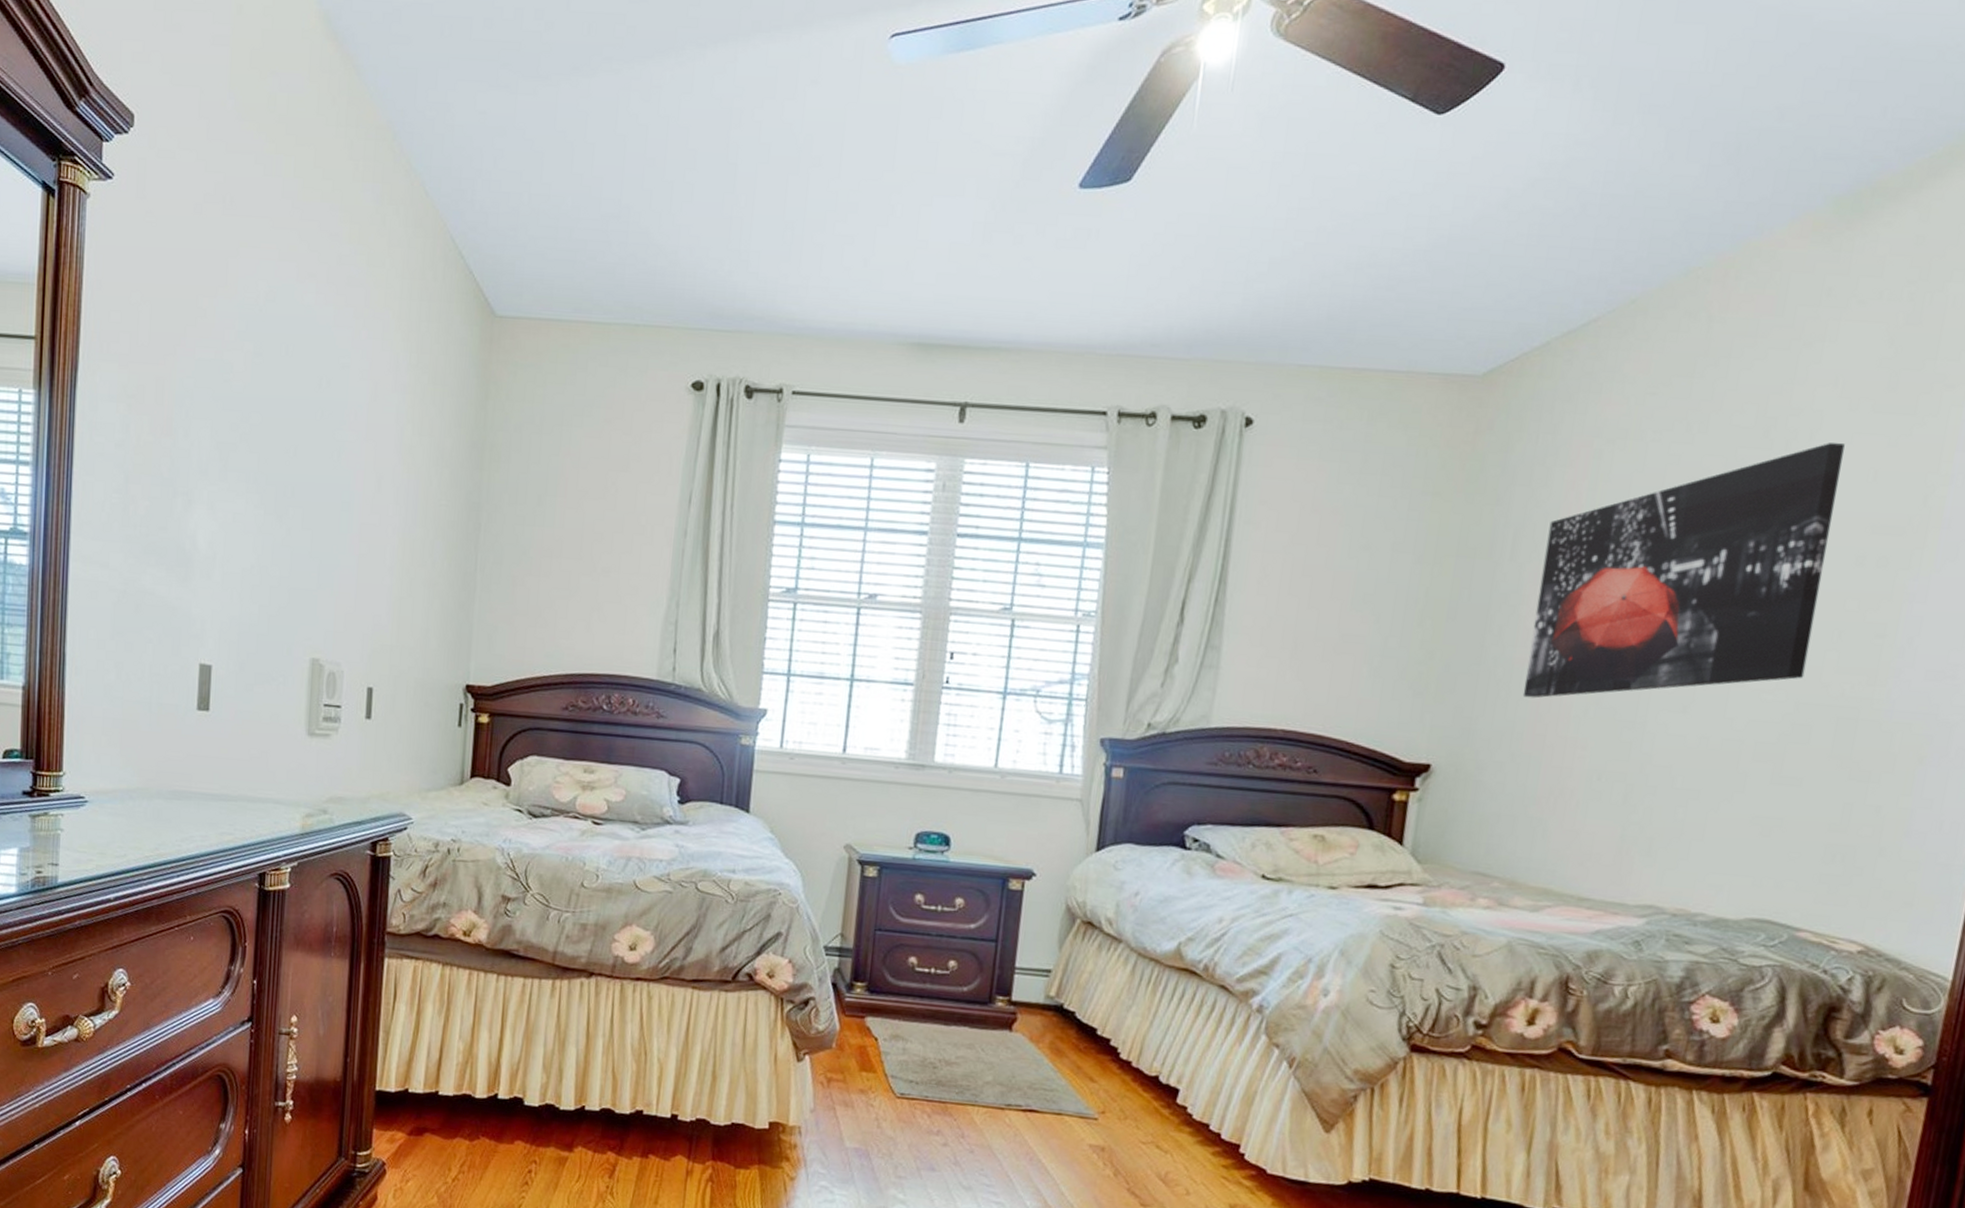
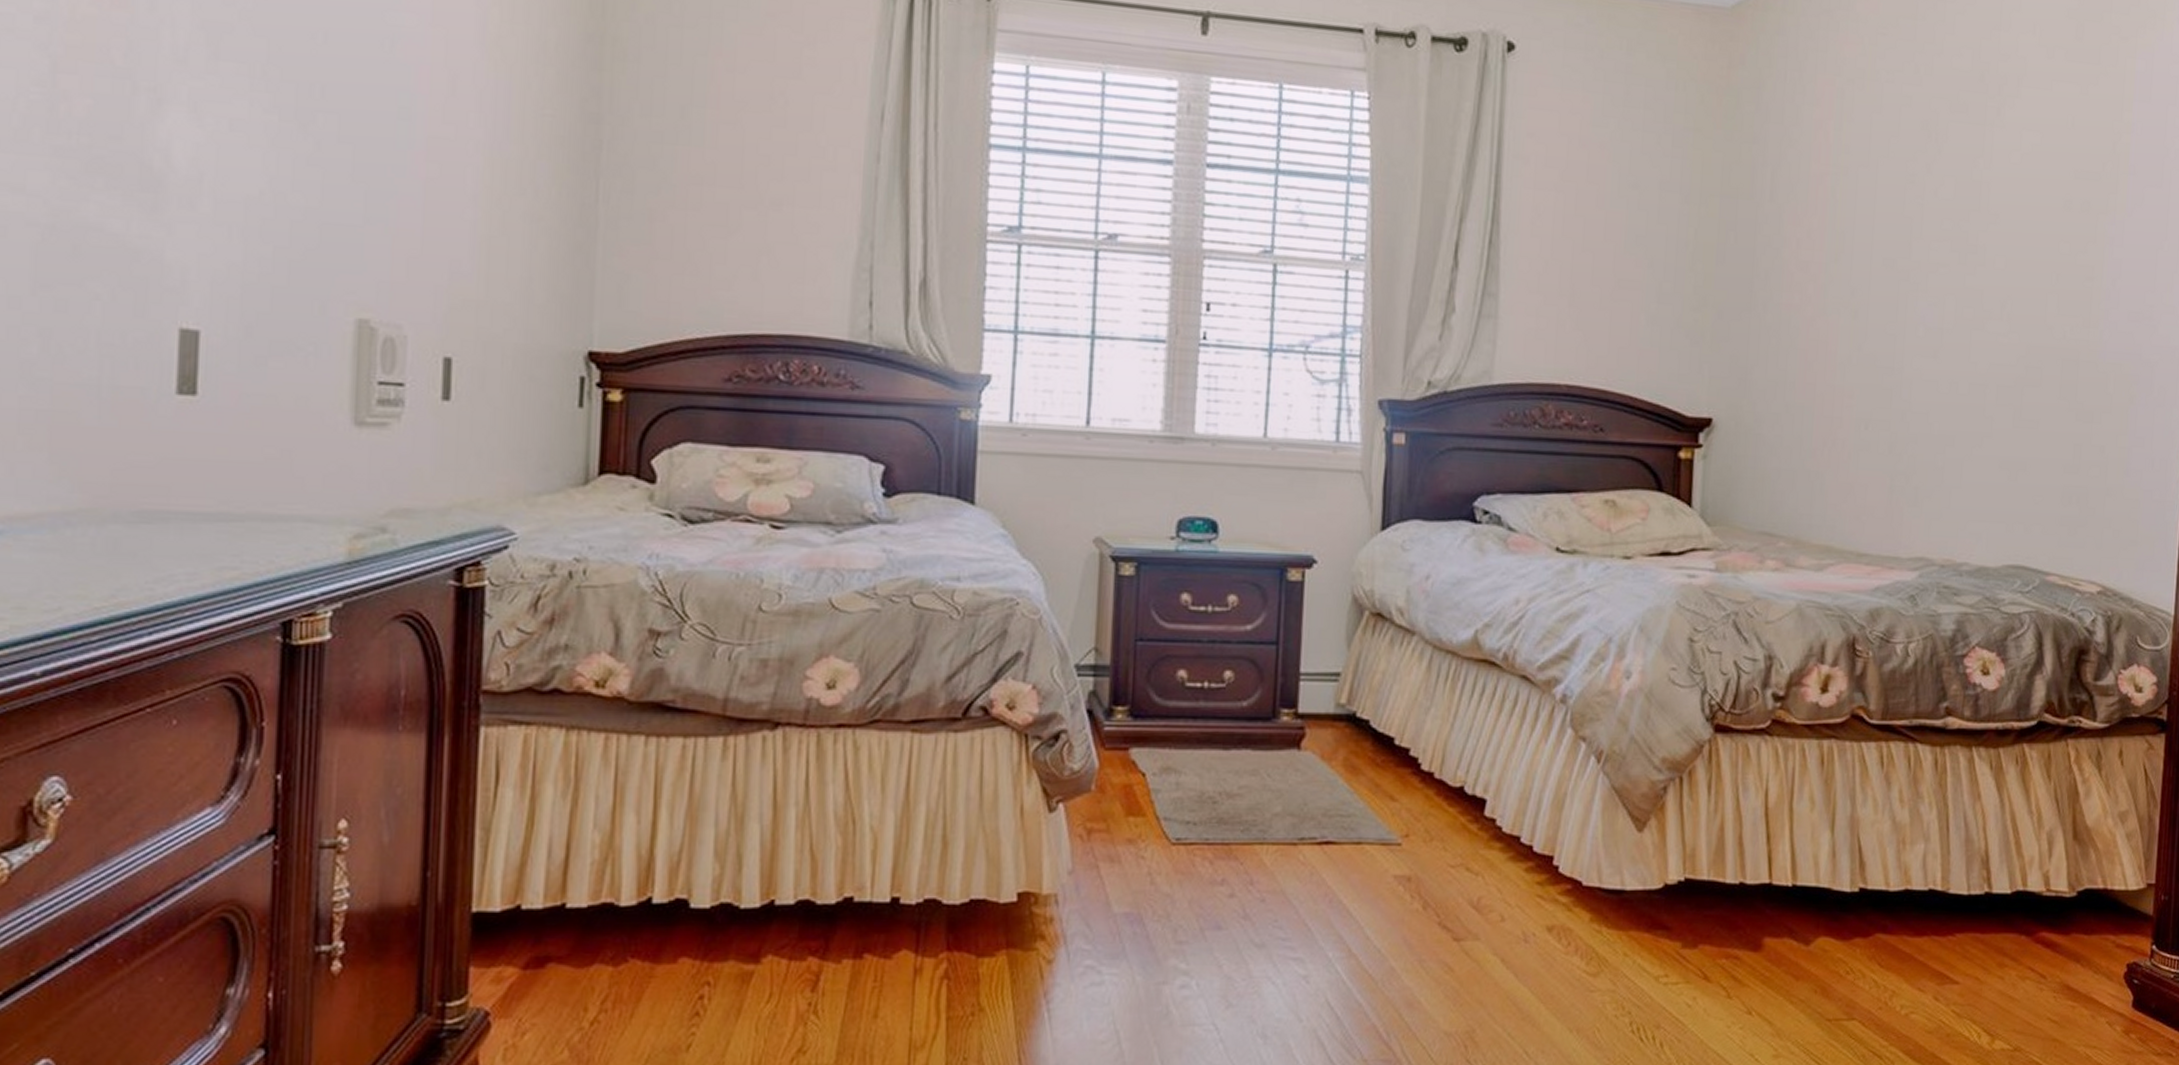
wall art: present [1522,443,1845,698] -> none [1792,89,2046,346]

